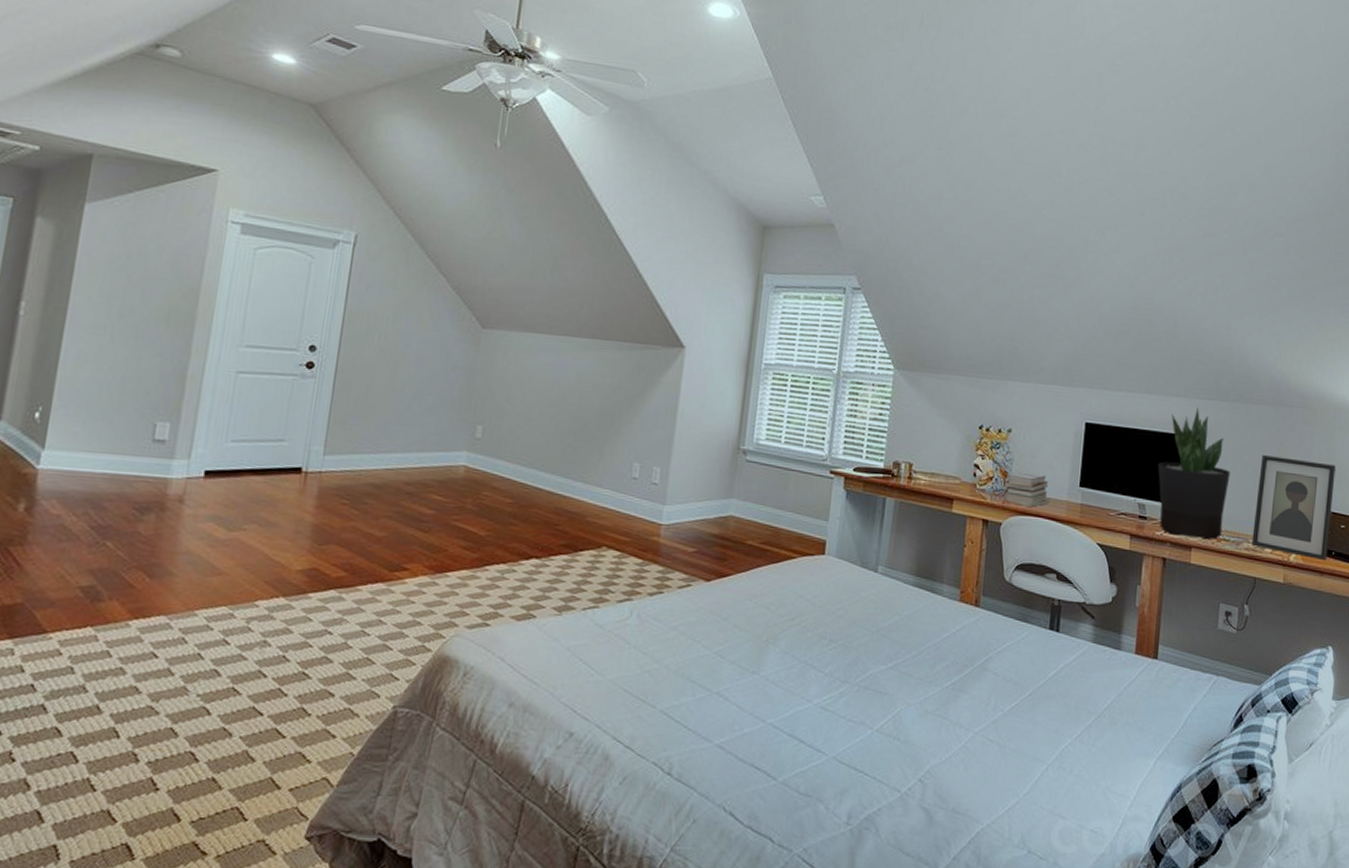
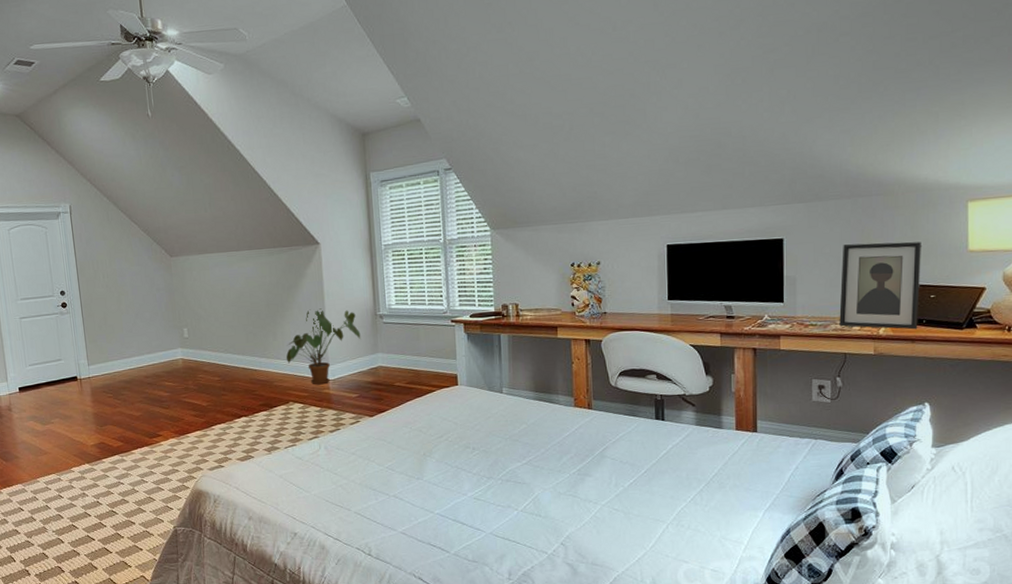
house plant: none [610,428,715,530] -> present [286,308,361,385]
books: present [1003,471,1050,508] -> none [599,294,643,324]
planter: present [1157,408,1230,539] -> none [740,213,812,328]

